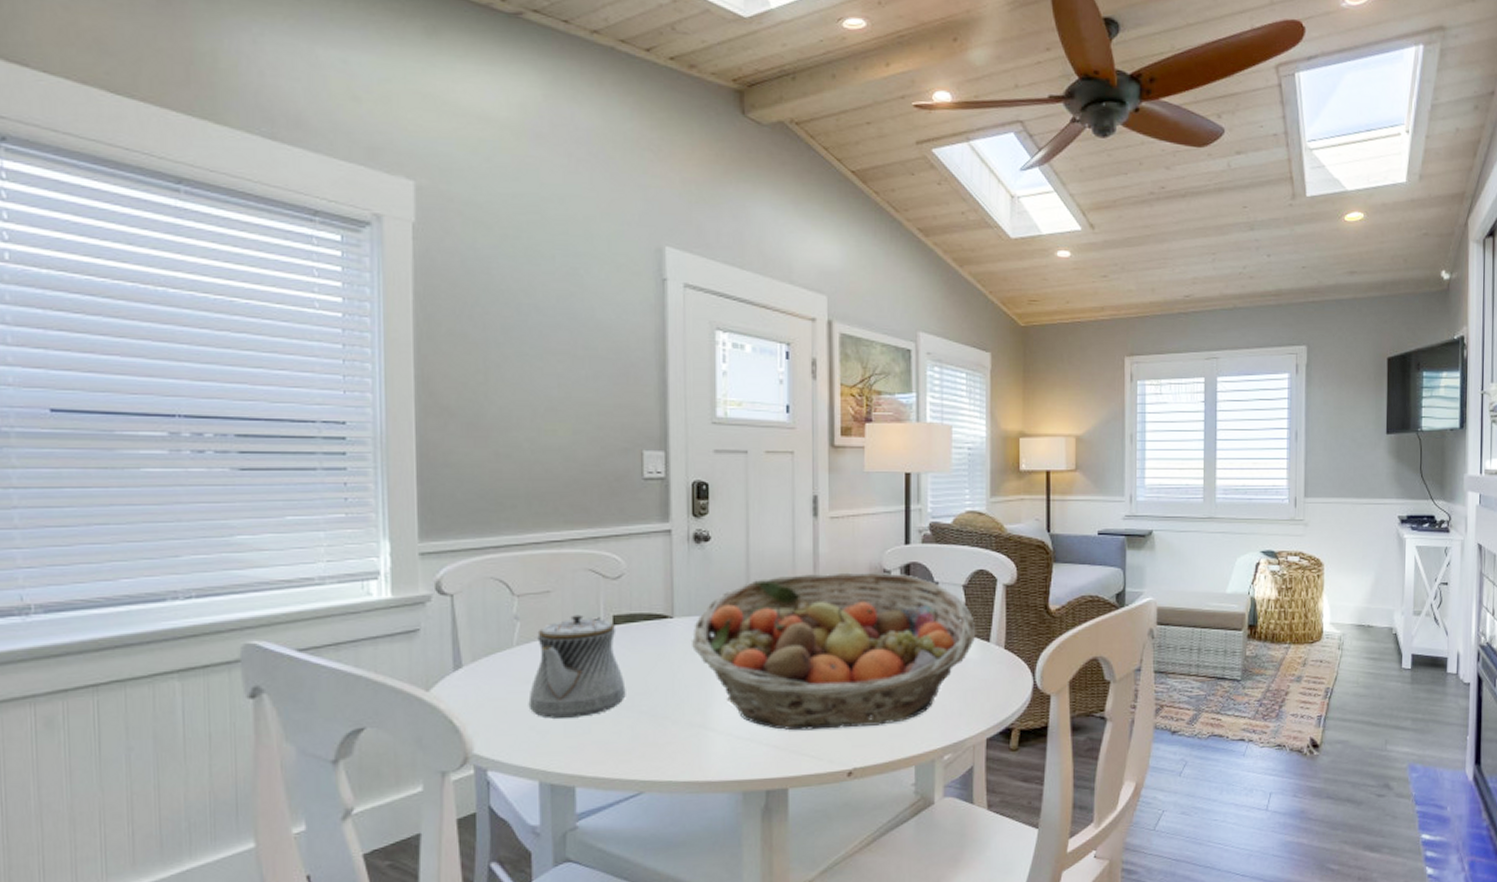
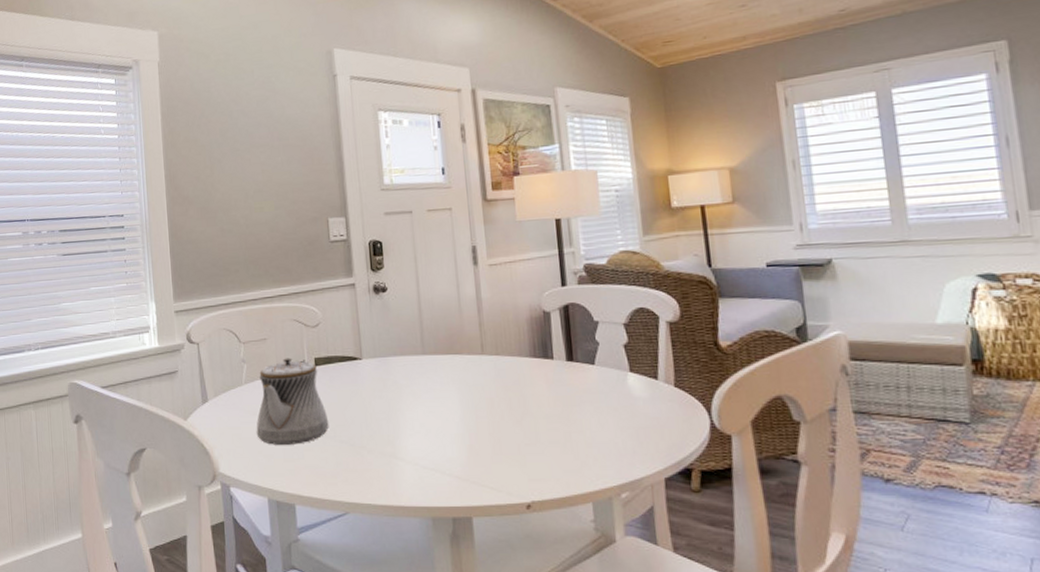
fruit basket: present [692,572,976,731] -> none [378,313,643,463]

